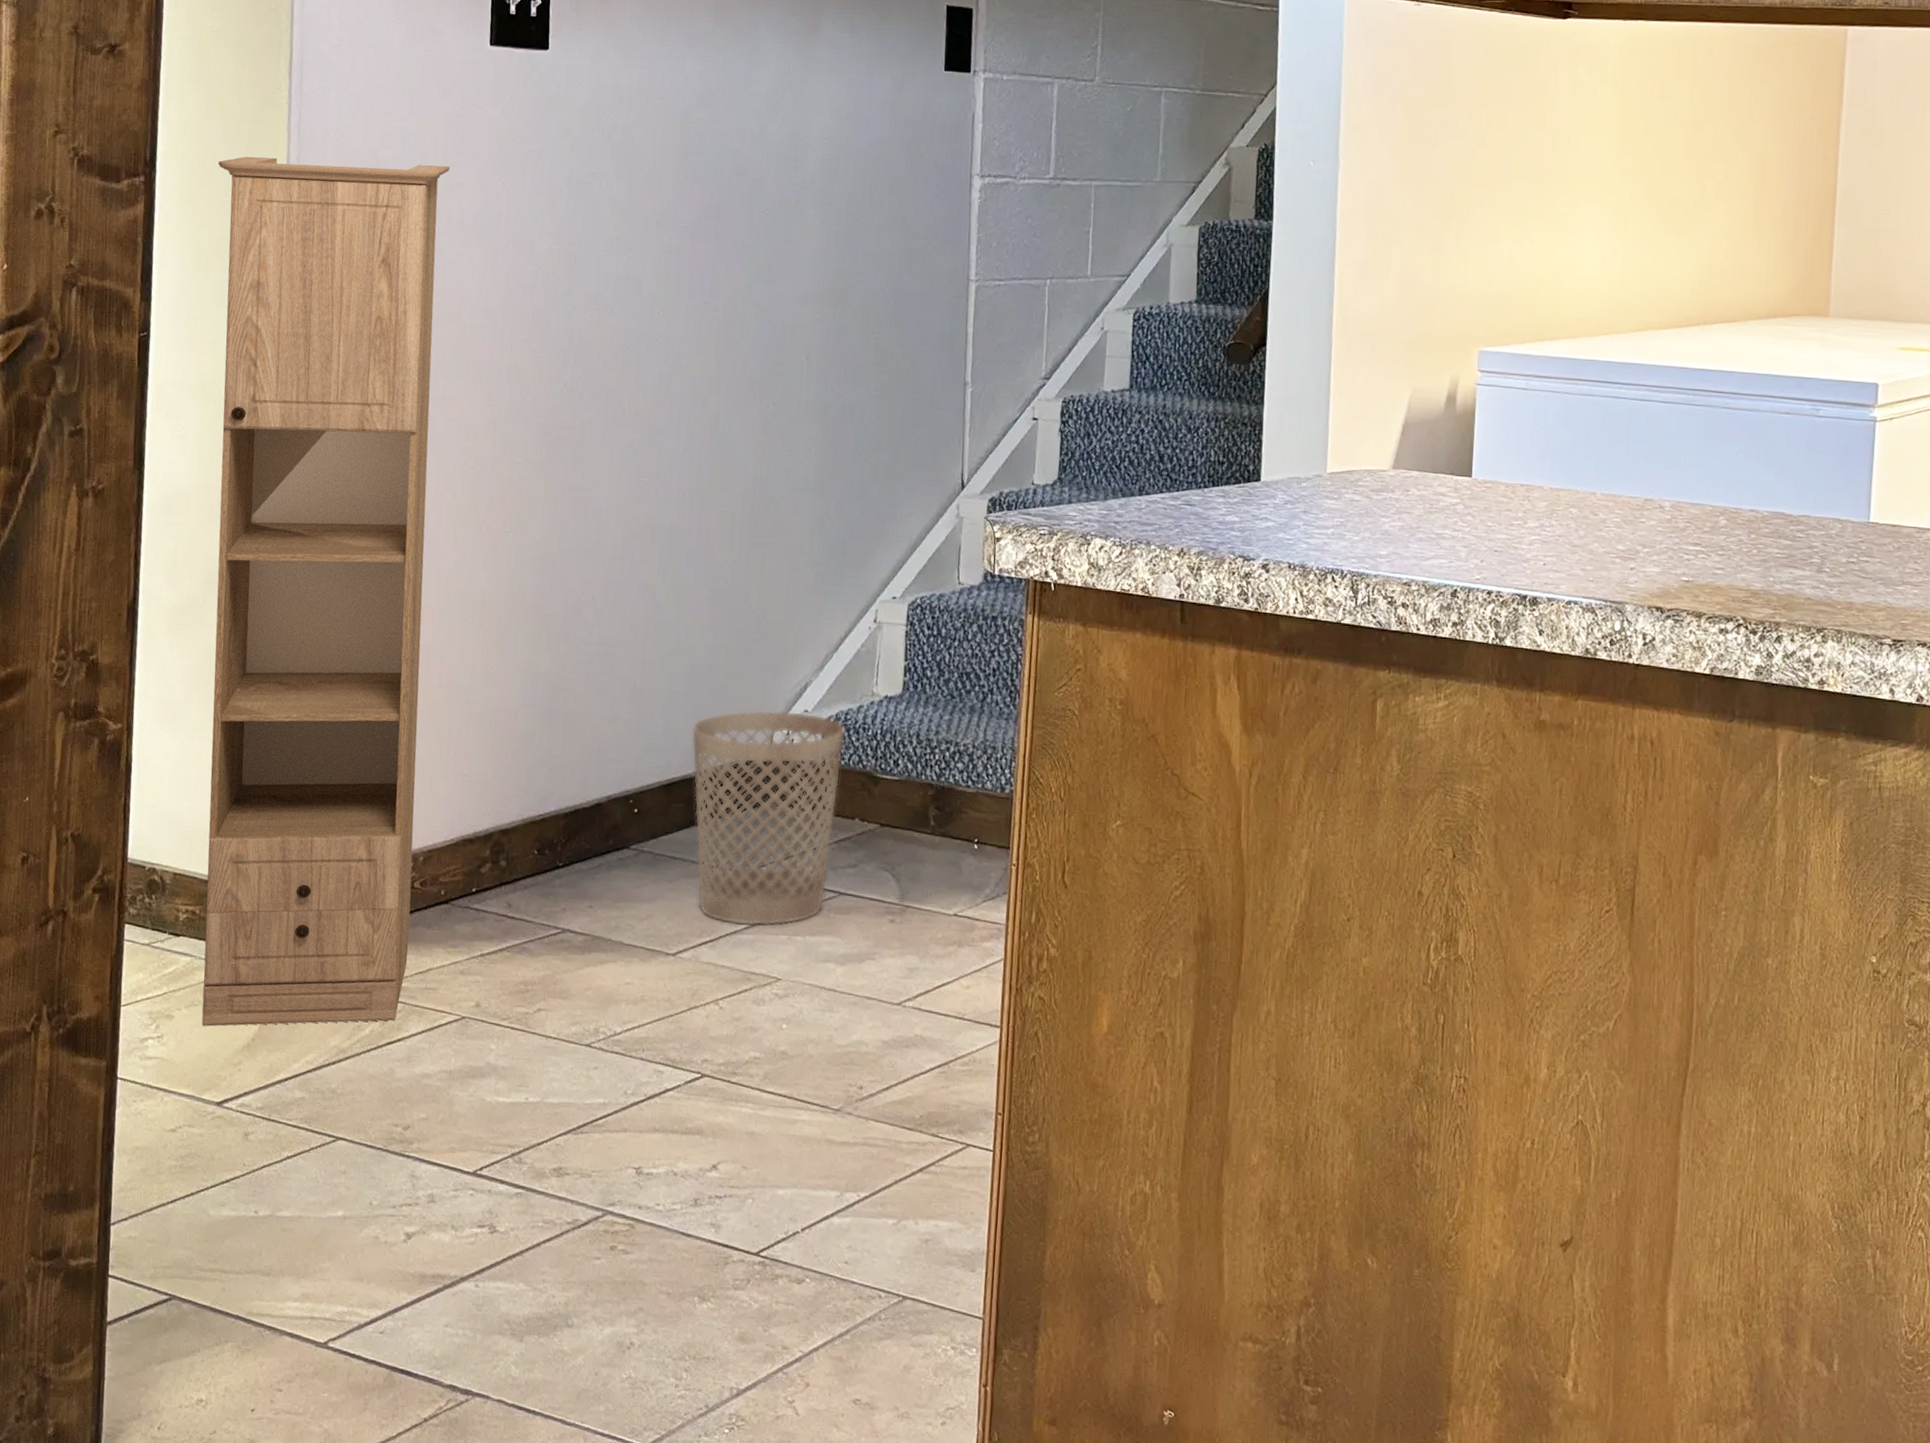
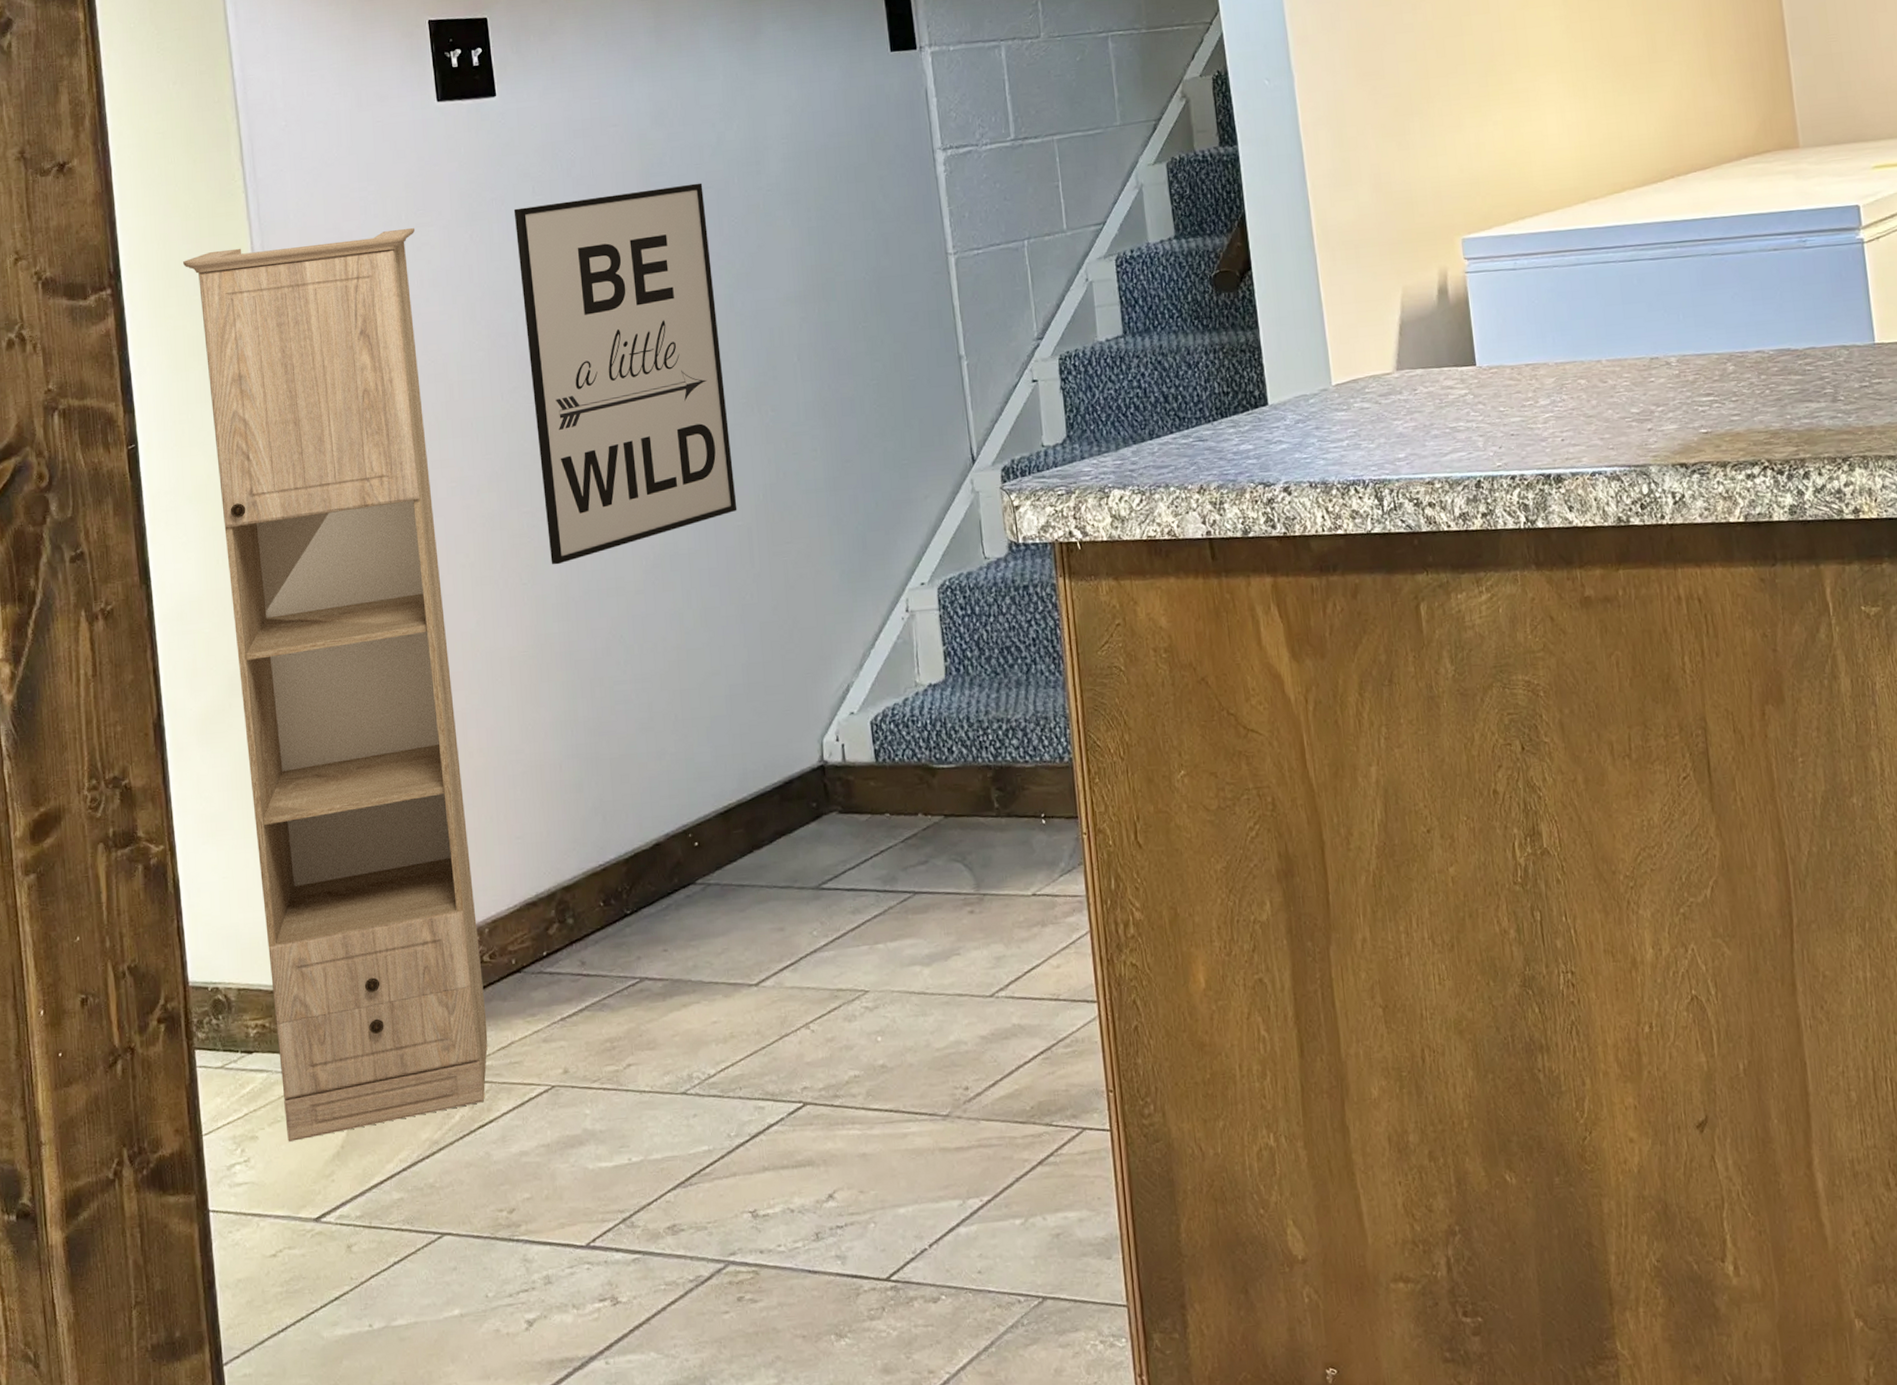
wall art: none [535,164,739,519] -> present [513,183,737,565]
wastebasket: present [691,710,846,926] -> none [740,714,900,944]

